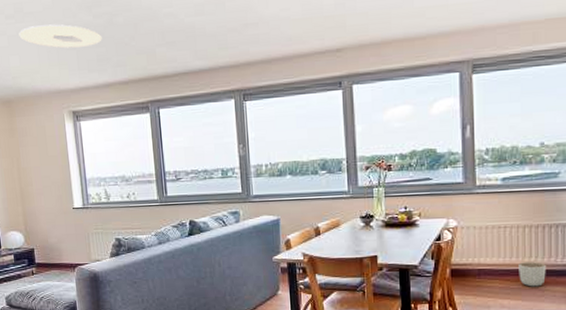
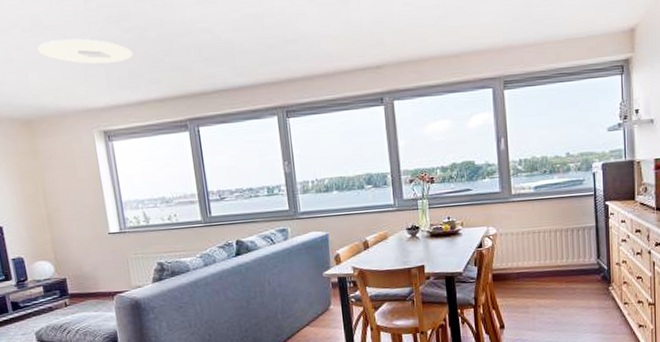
planter: present [519,262,546,287] -> none [552,262,576,286]

